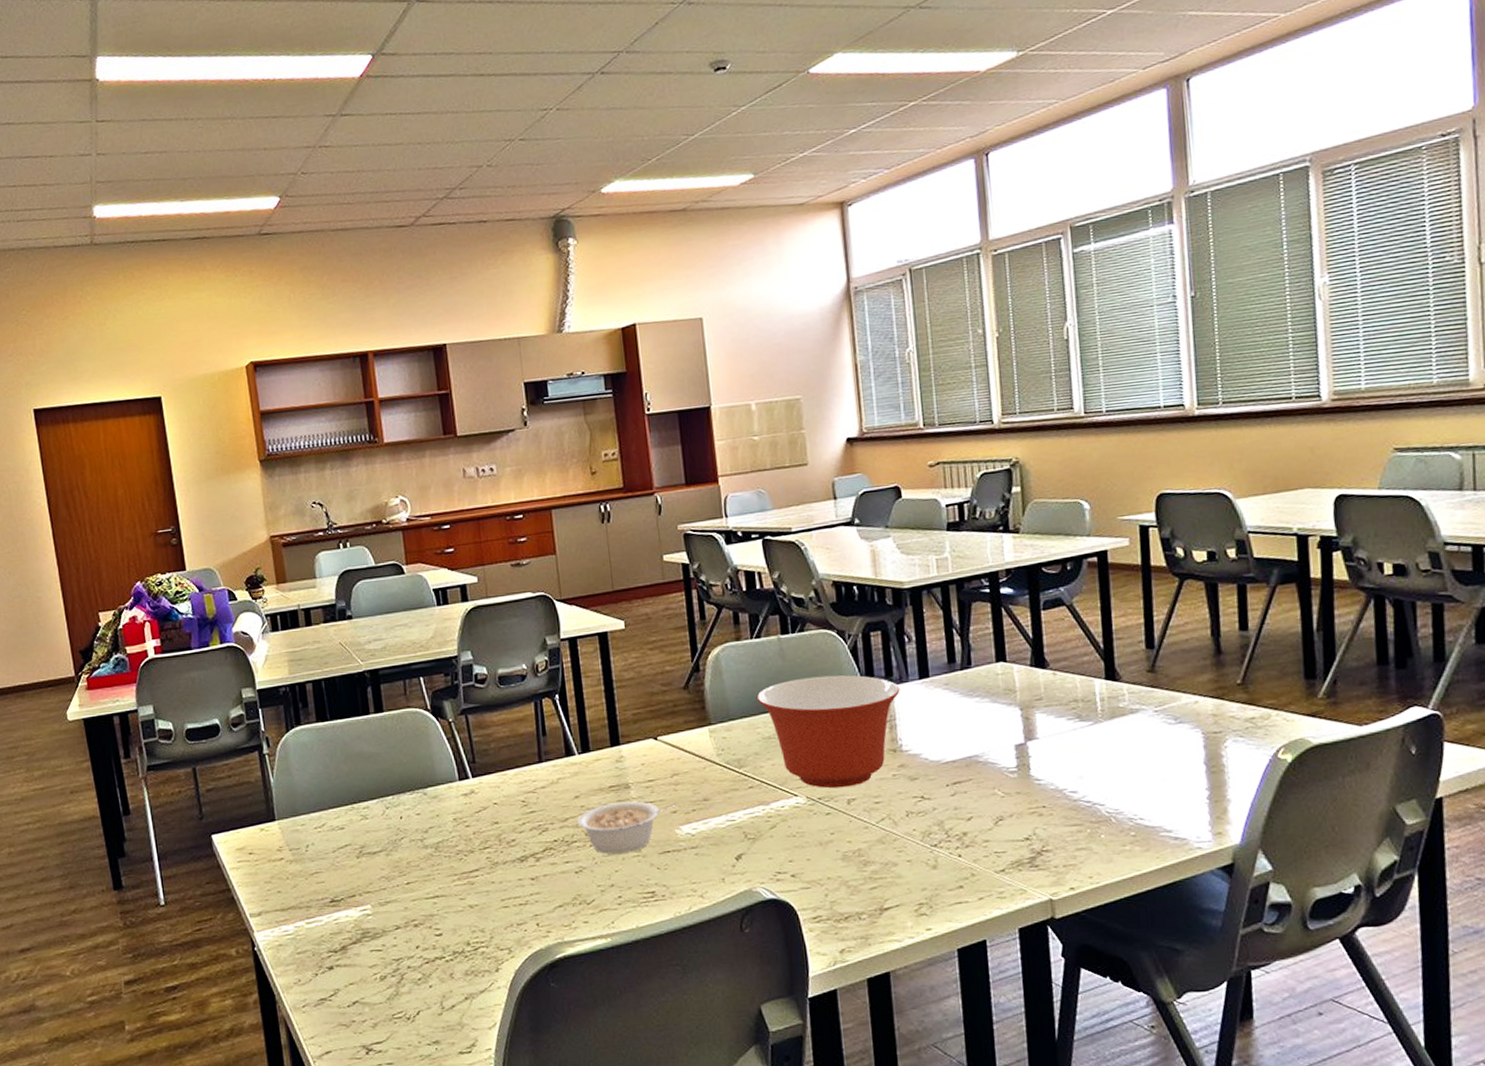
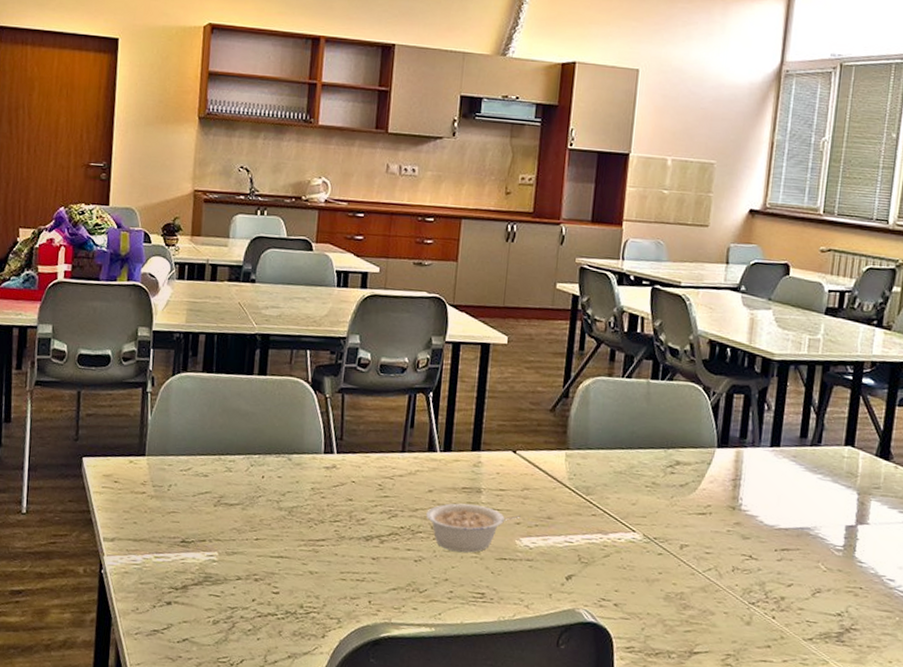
mixing bowl: present [756,675,900,789] -> none [616,423,751,533]

